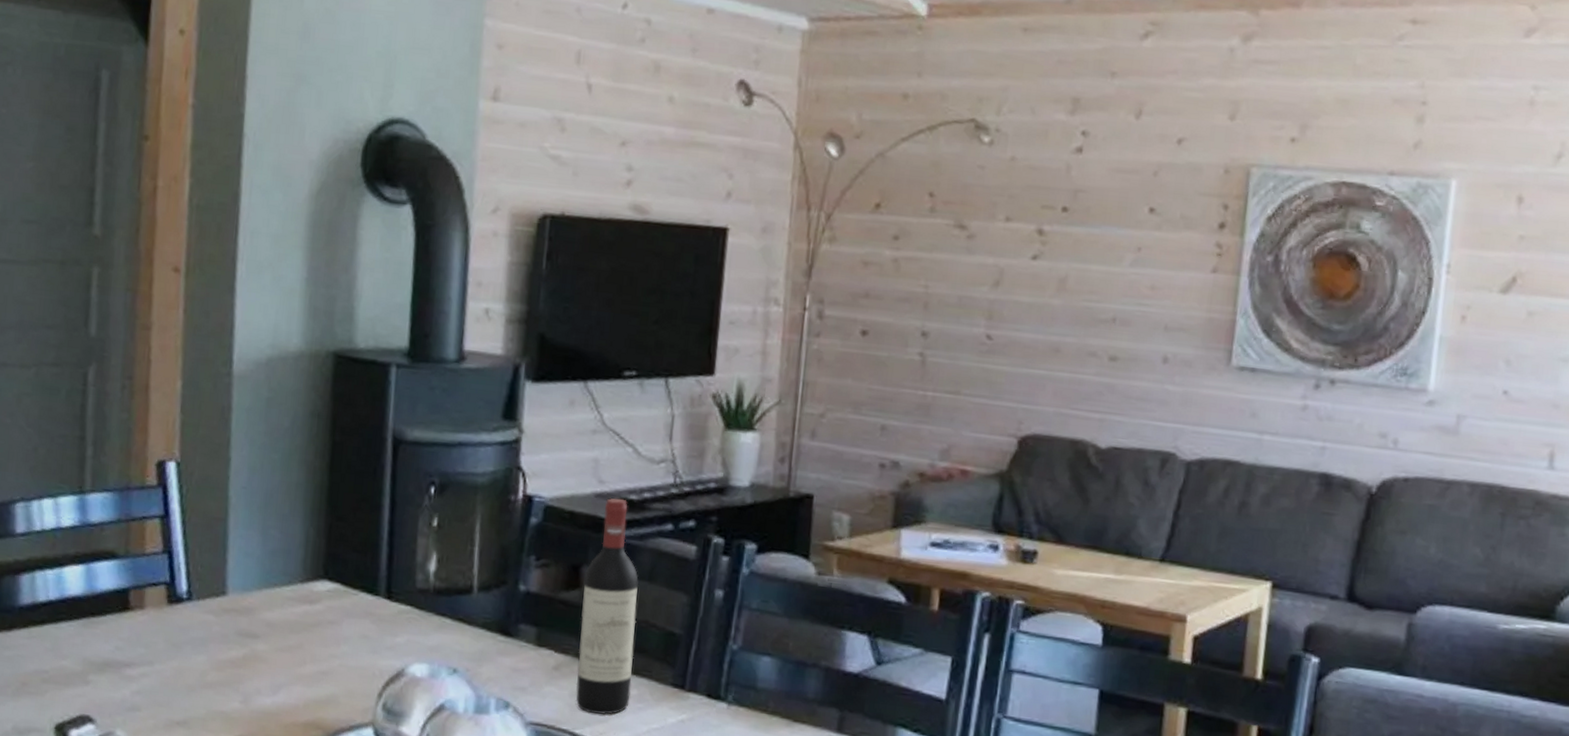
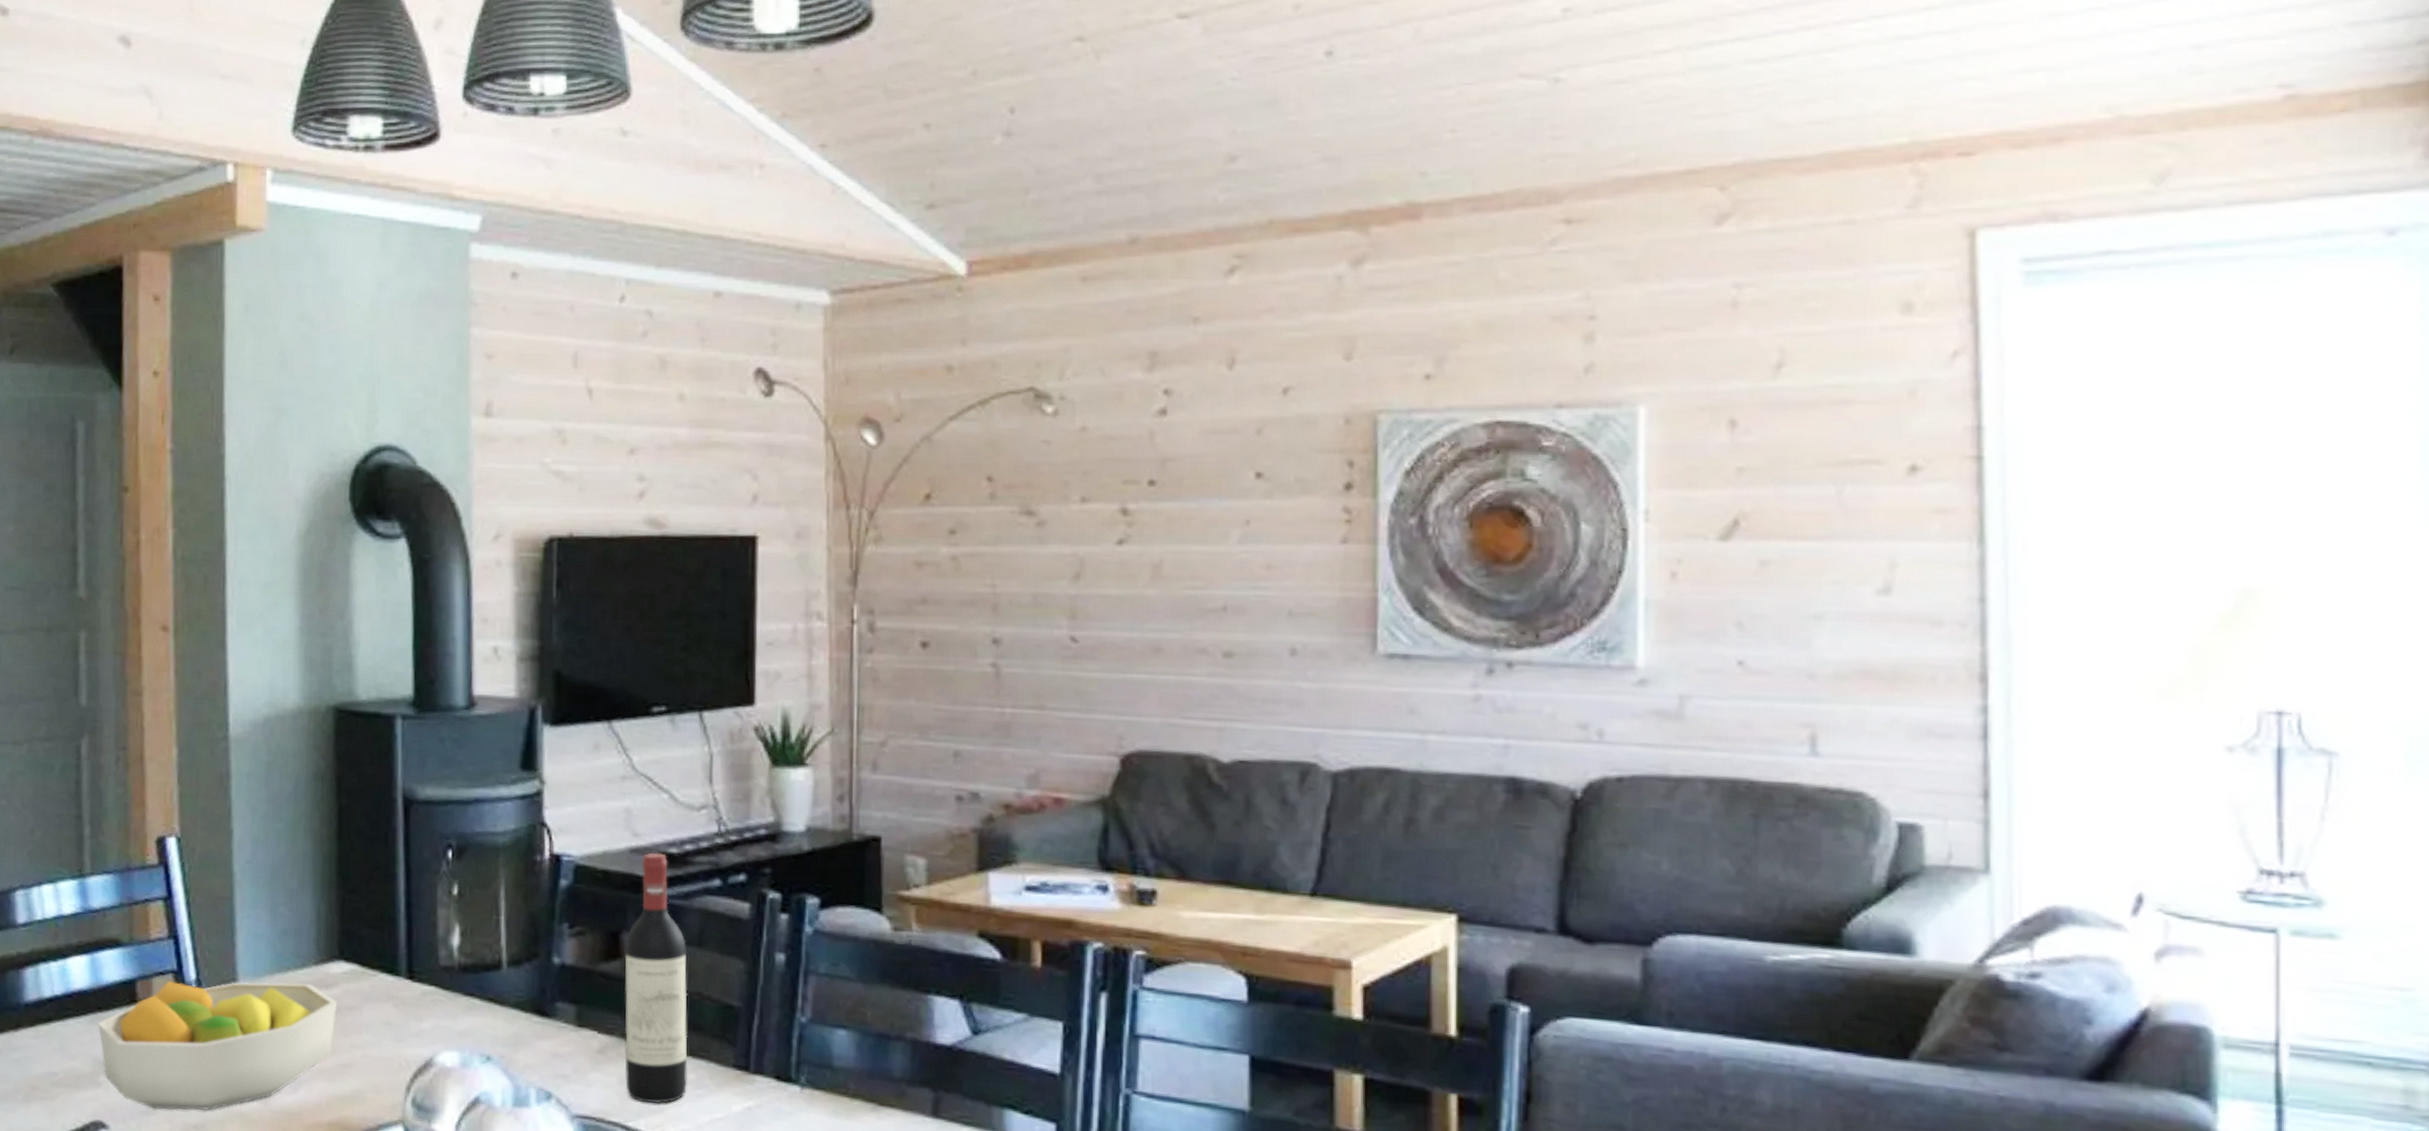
fruit bowl: none [89,591,319,710] -> present [97,980,337,1111]

